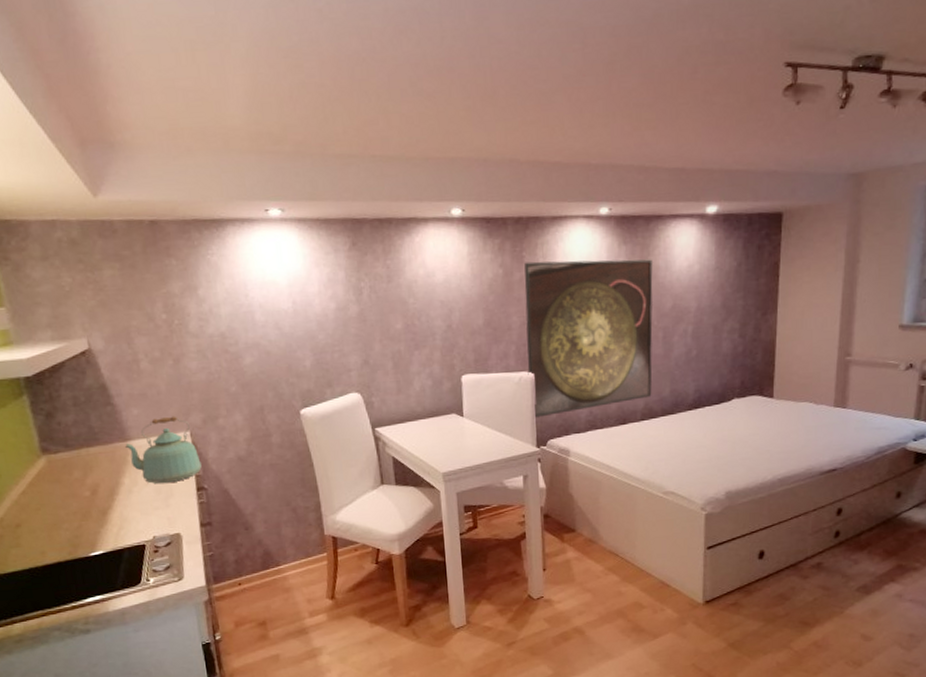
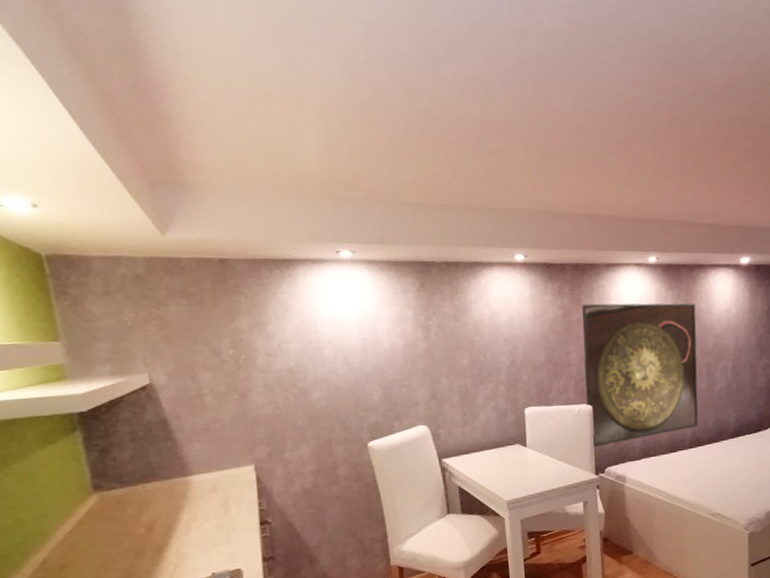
kettle: present [125,416,202,484] -> none [185,450,266,519]

